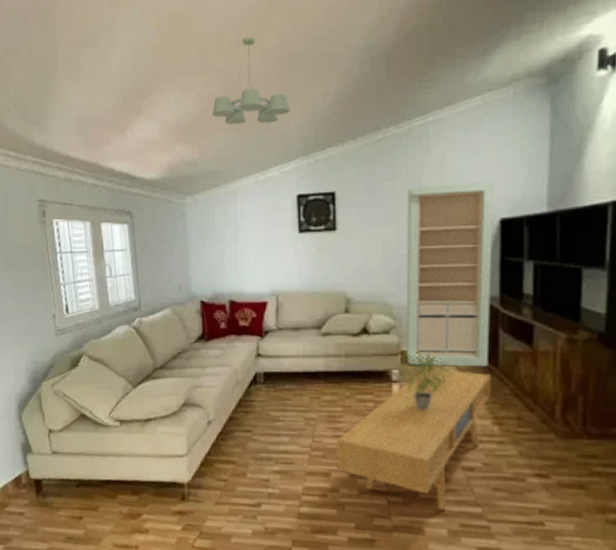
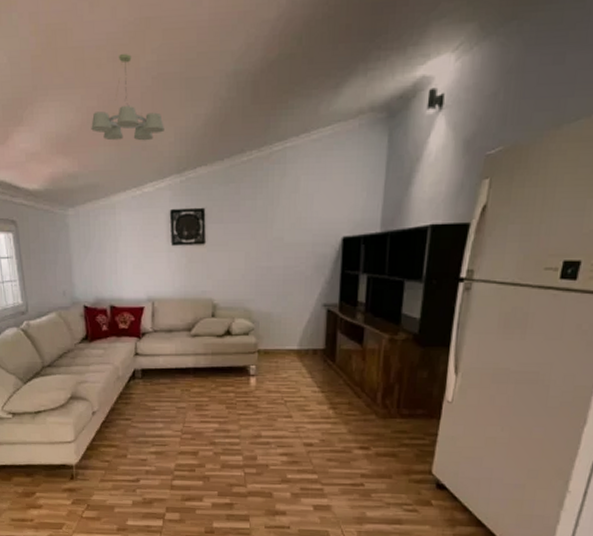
tv console: present [336,368,492,512] -> none [203,364,330,479]
potted plant: present [401,350,455,410] -> none [257,349,301,398]
storage cabinet: present [405,182,495,367] -> none [261,204,339,363]

